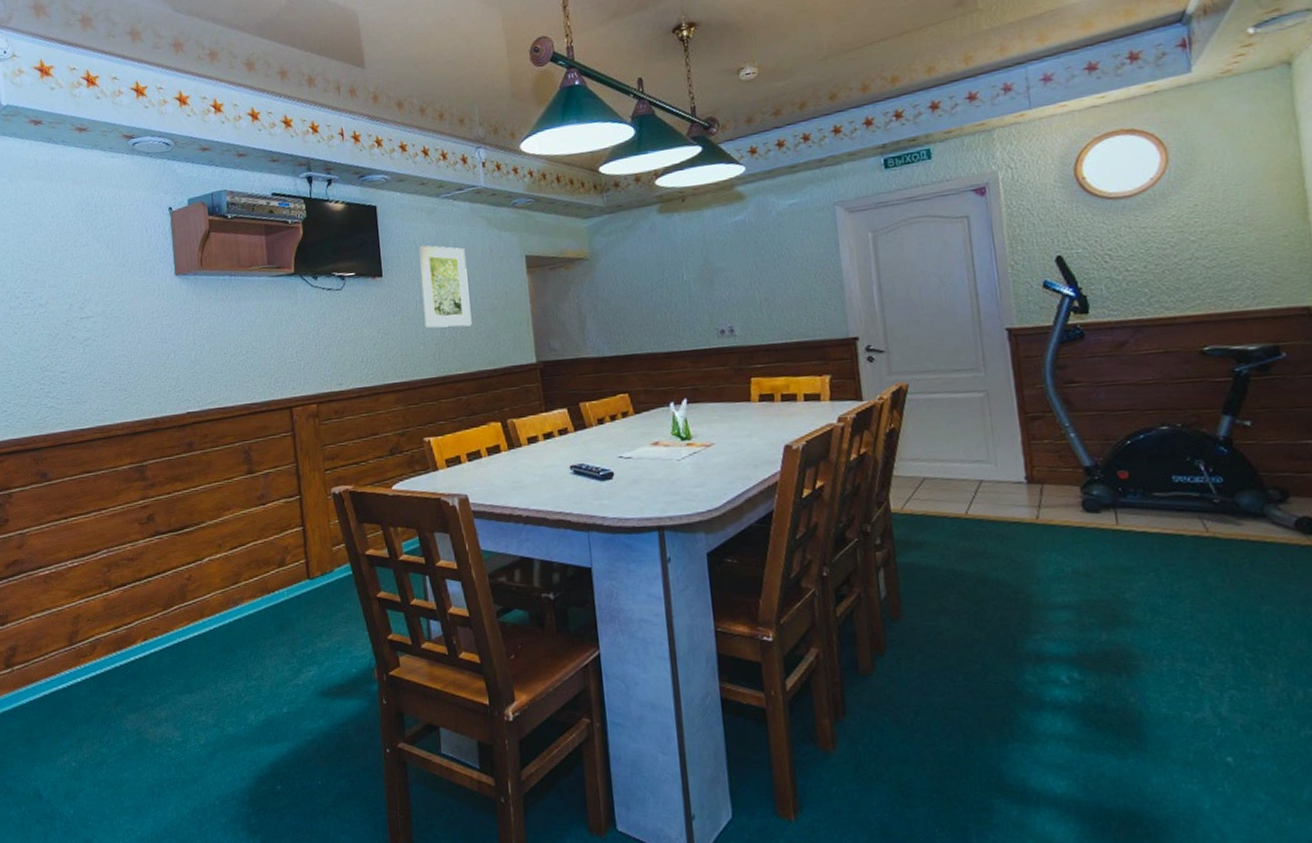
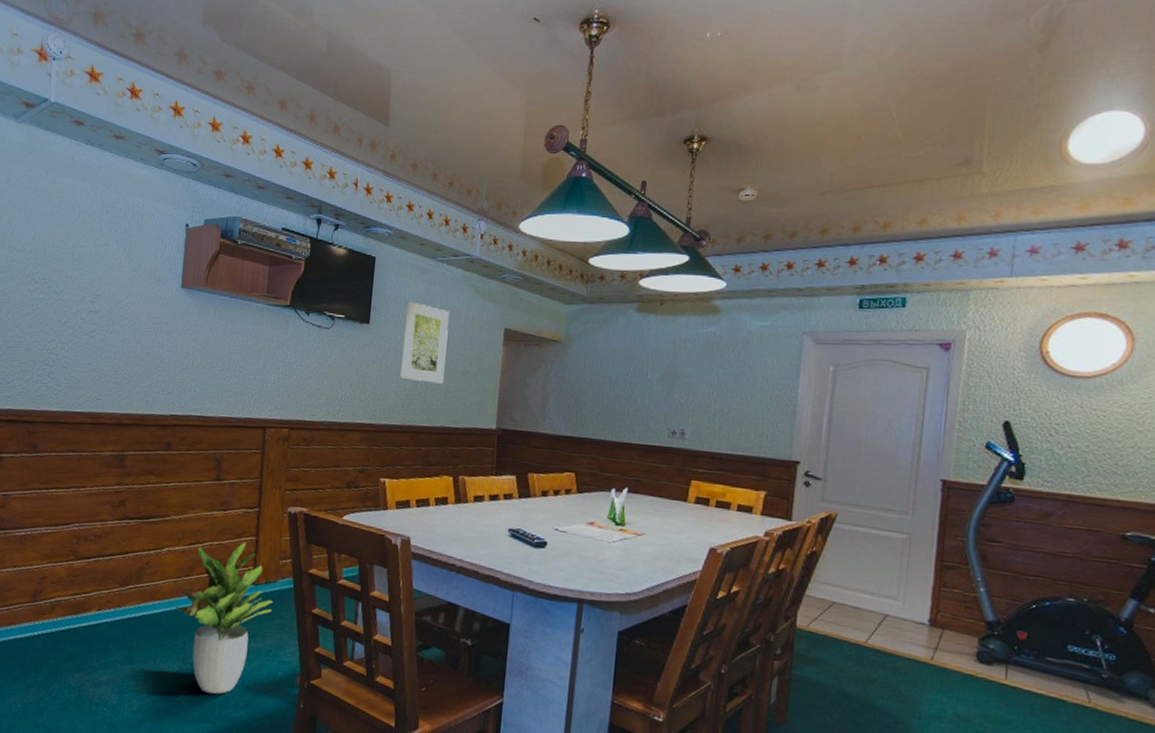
potted plant: none [227,535,333,708] -> present [175,542,272,694]

